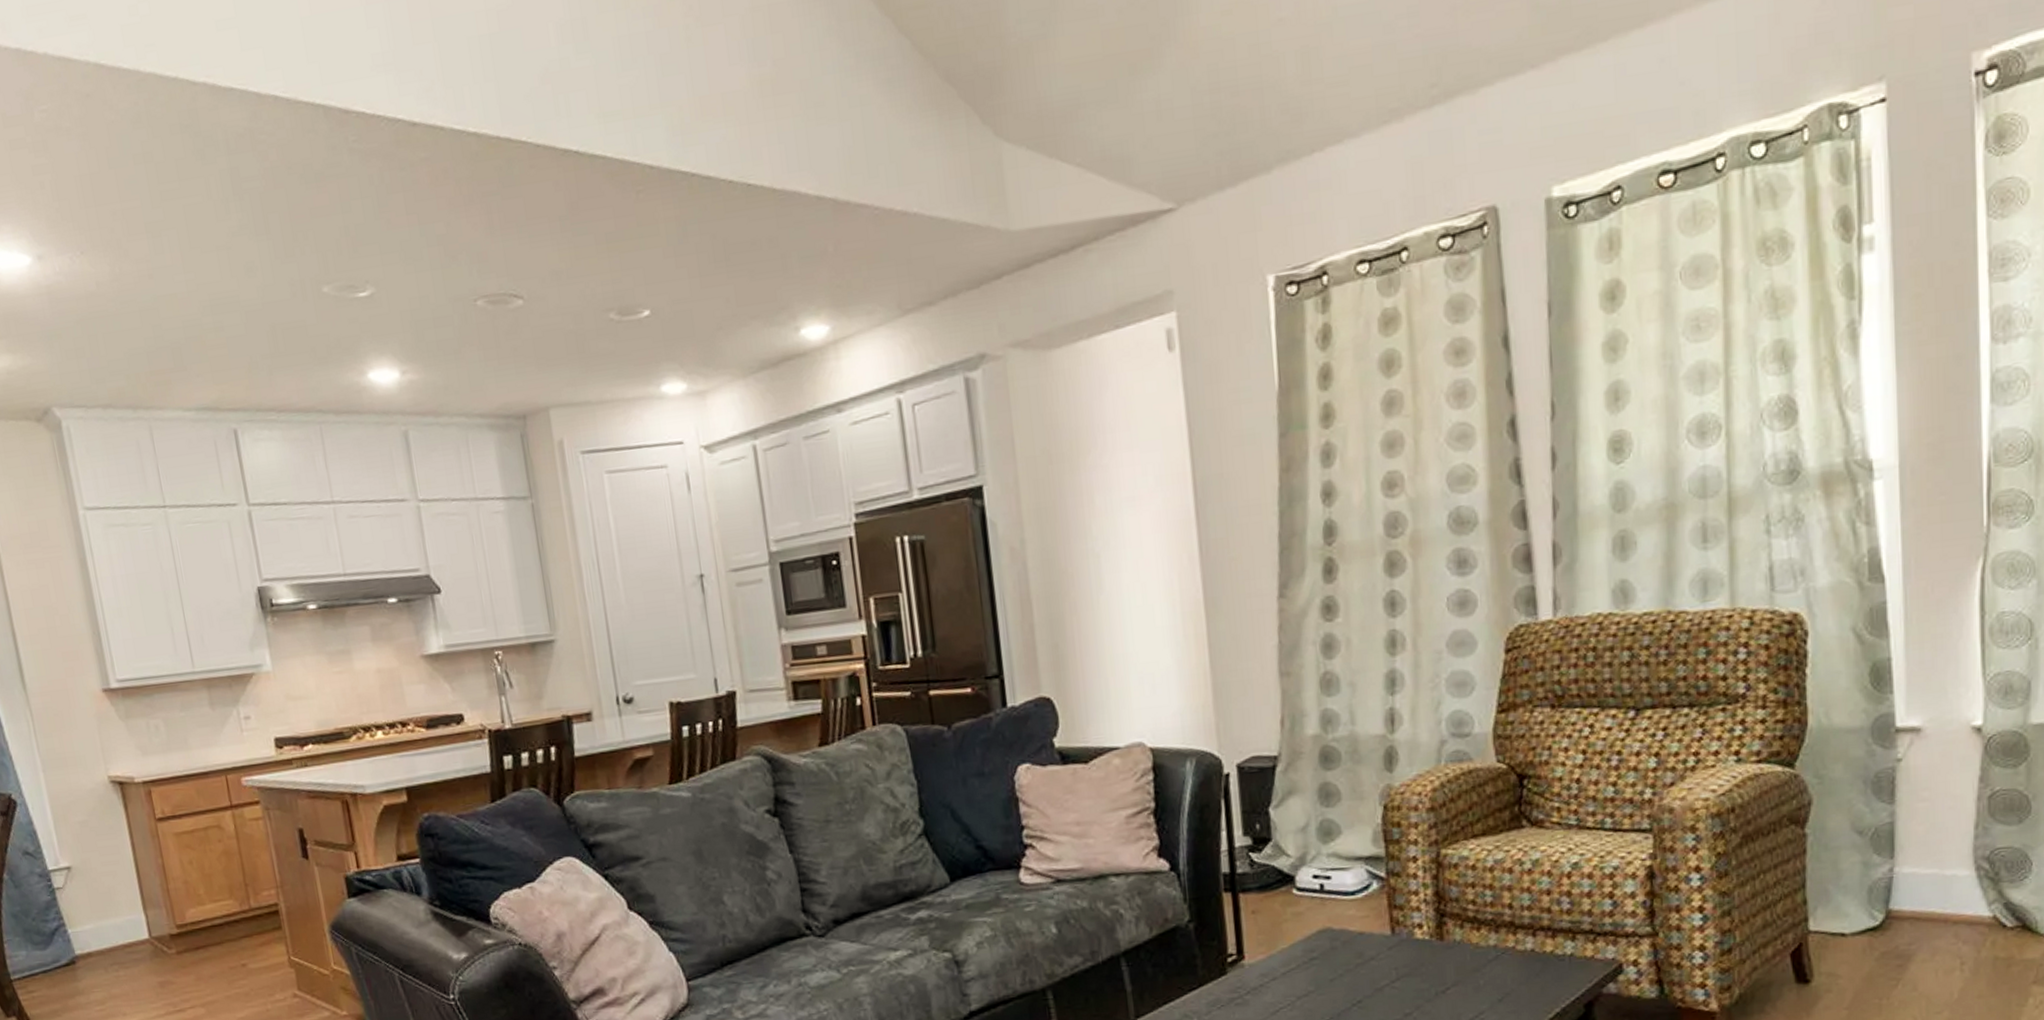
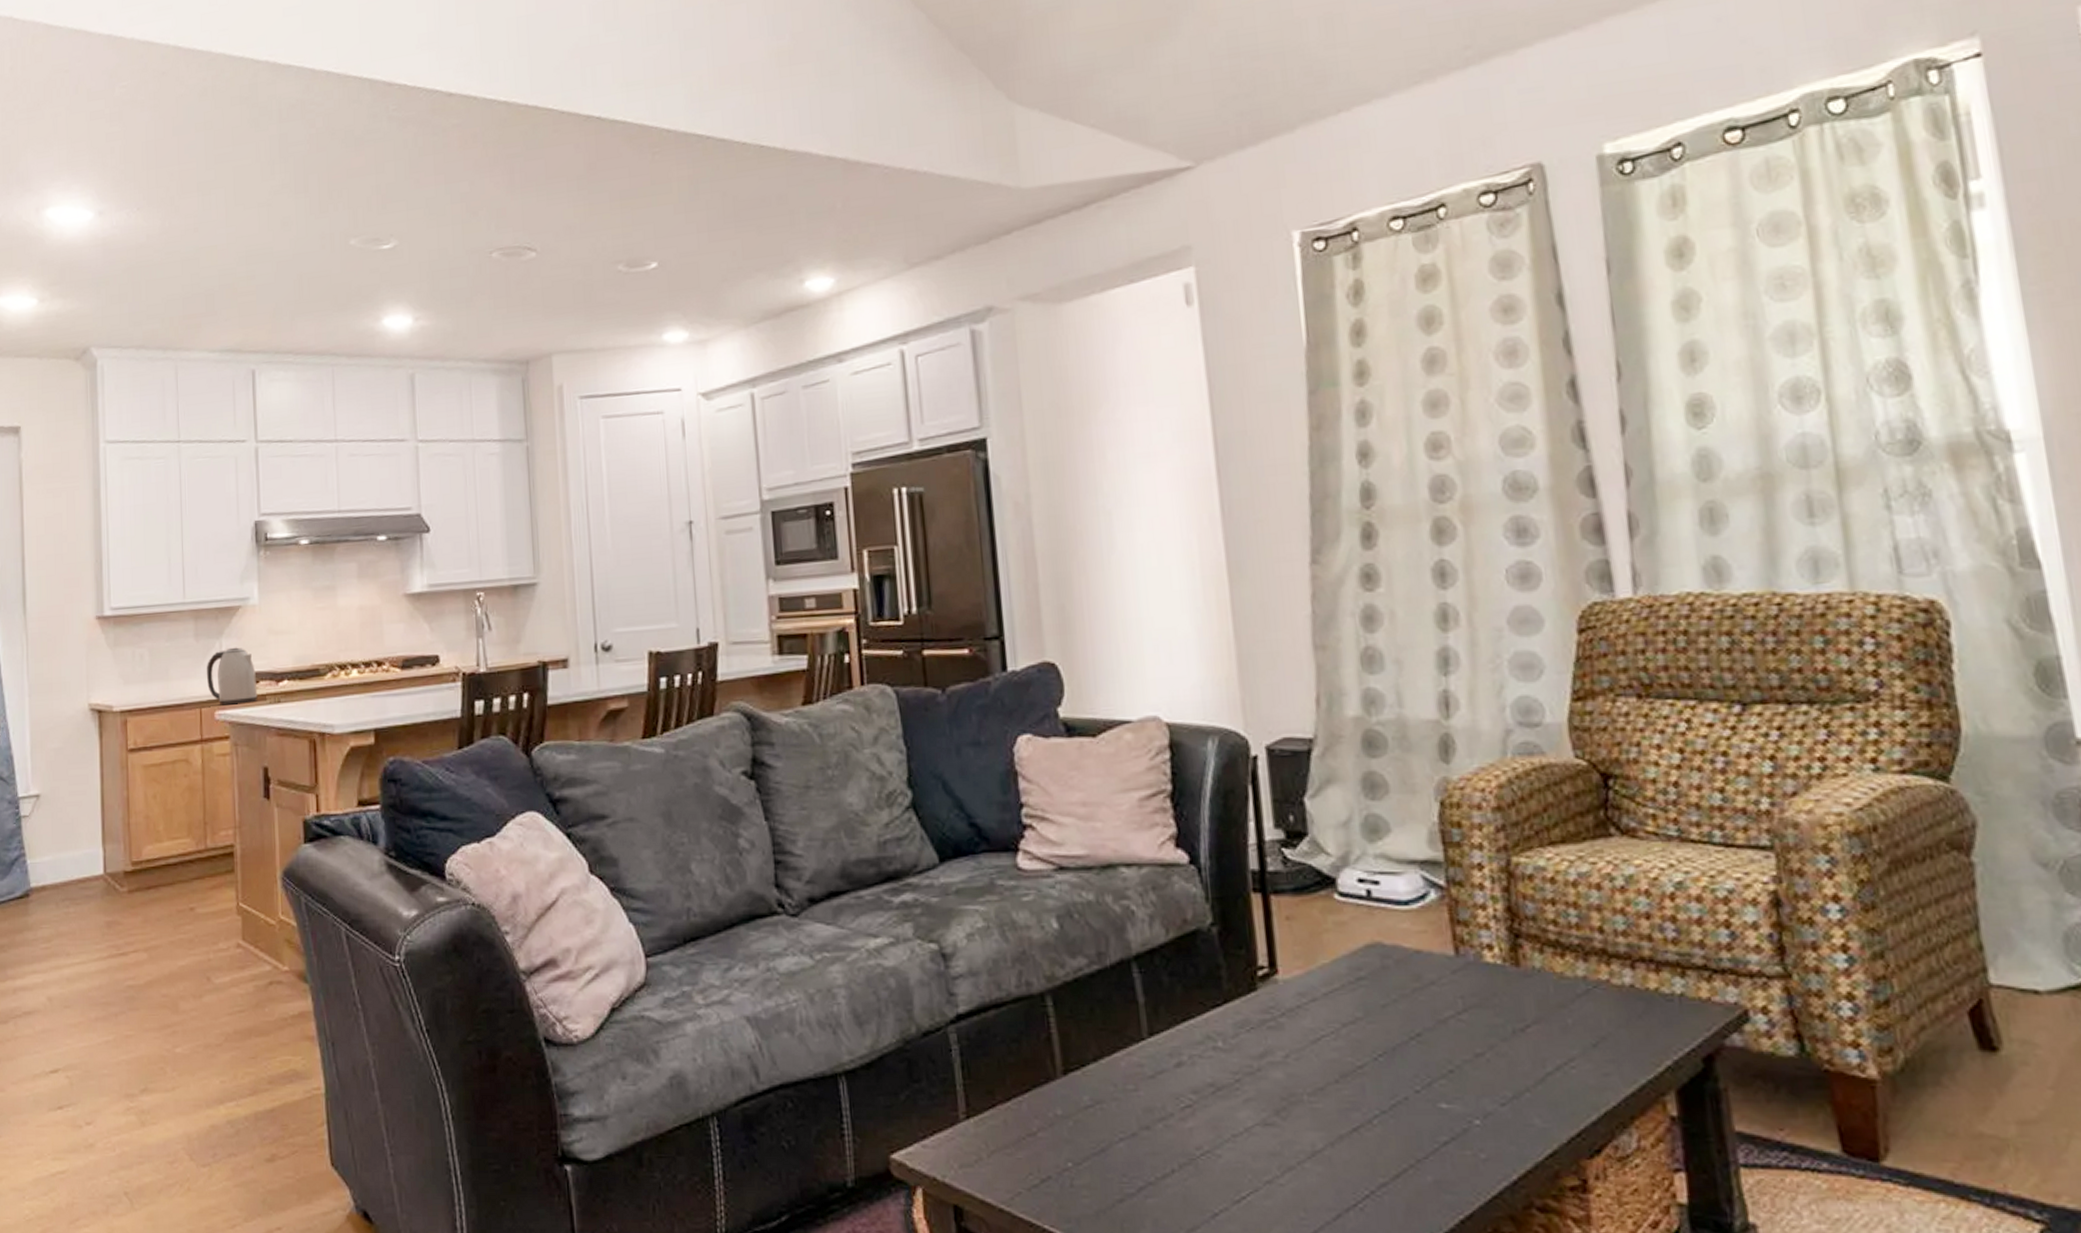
kettle: none [226,714,284,773] -> present [206,647,258,707]

